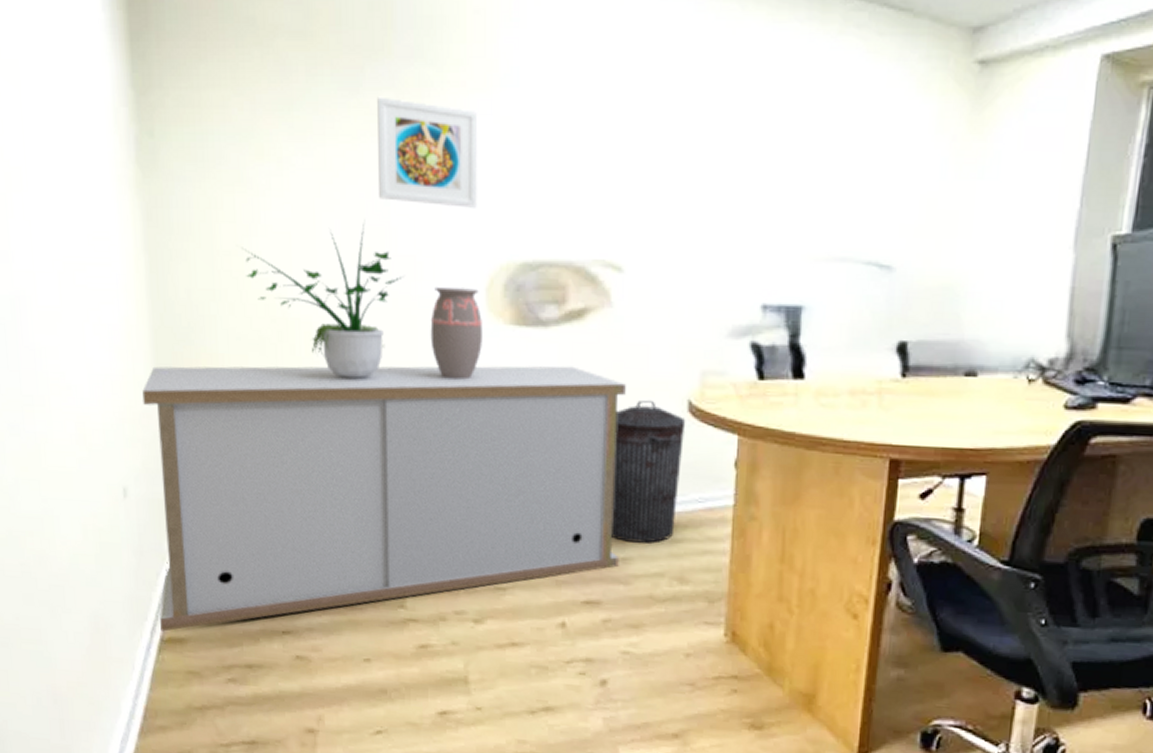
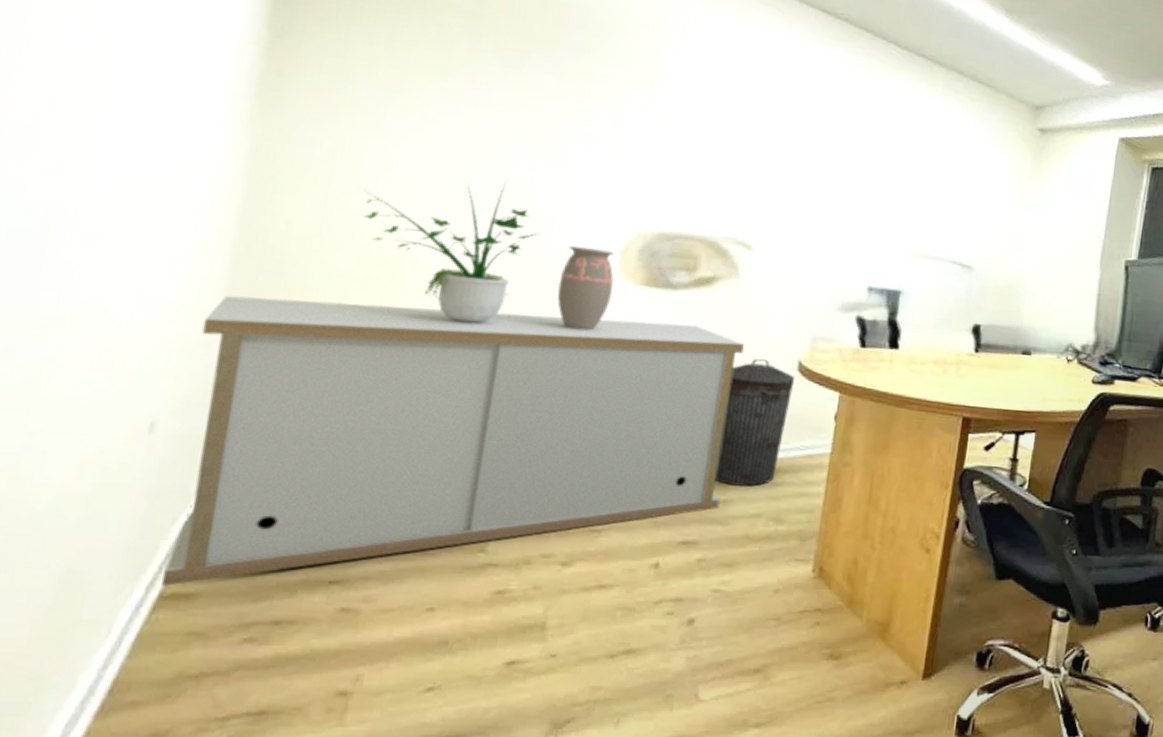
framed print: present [377,96,478,208] -> none [524,77,636,183]

